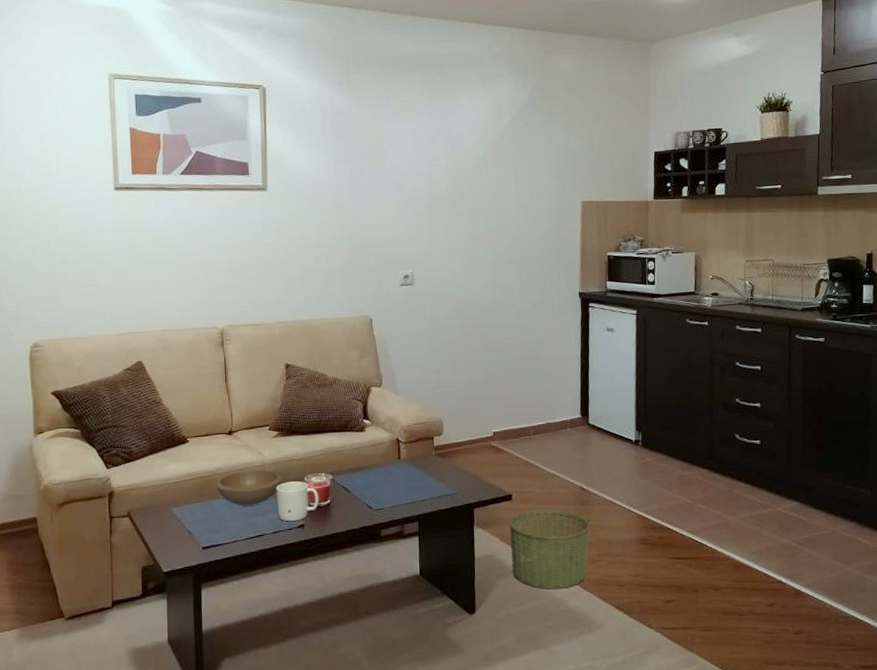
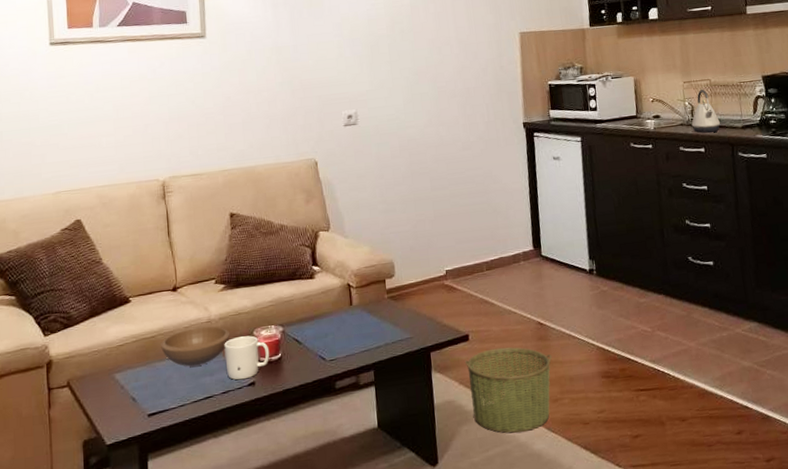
kettle: none [750,269,780,314] -> present [691,89,721,134]

